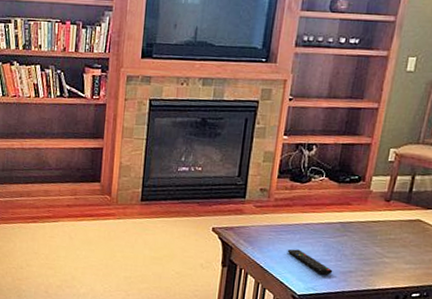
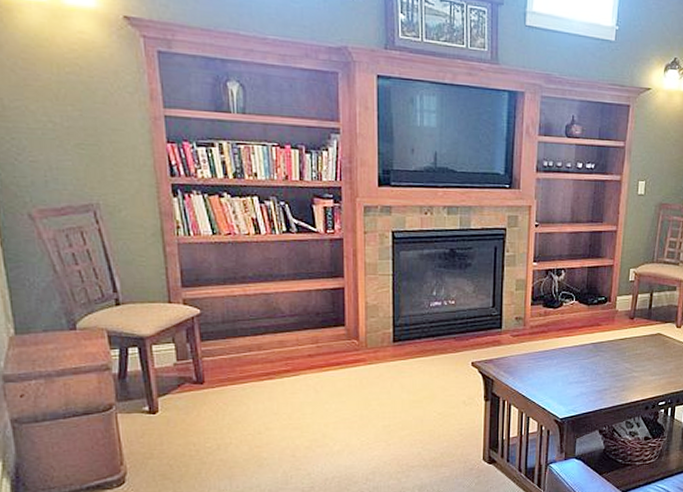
remote control: present [287,249,333,275] -> none [546,374,590,396]

